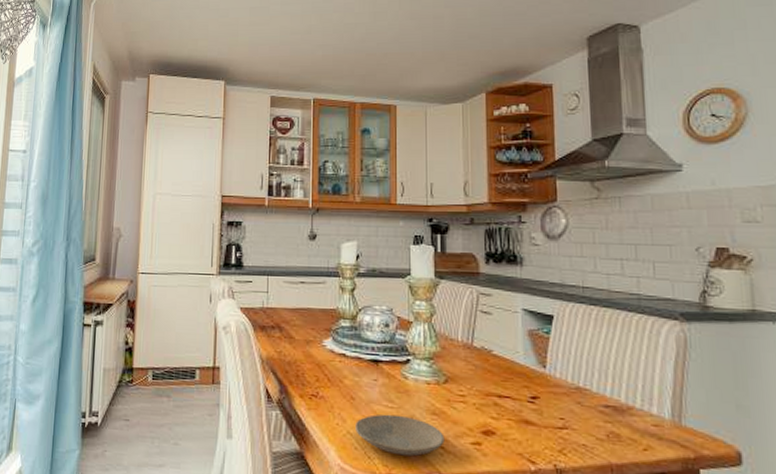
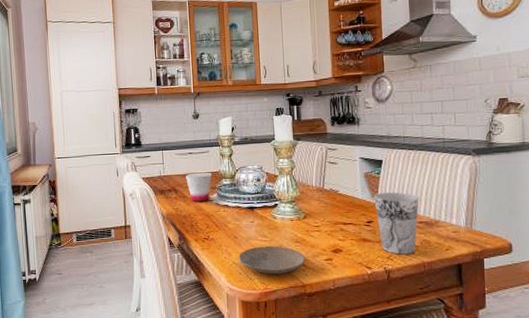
cup: none [294,307,327,346] -> present [186,172,212,202]
cup: none [541,358,605,450] -> present [374,192,419,255]

